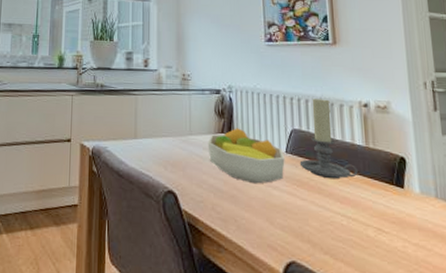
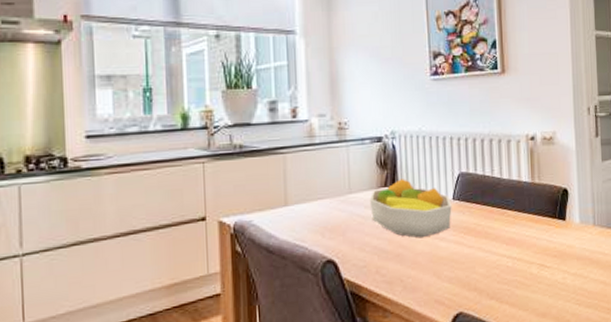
candle holder: present [299,98,358,180] -> none [467,135,524,222]

